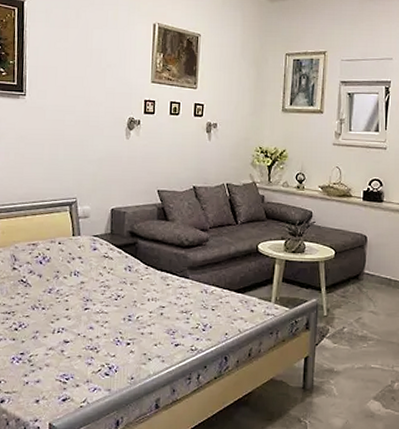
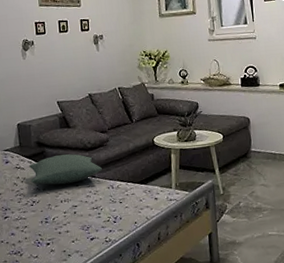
pillow: none [117,248,197,282] -> present [28,154,102,185]

